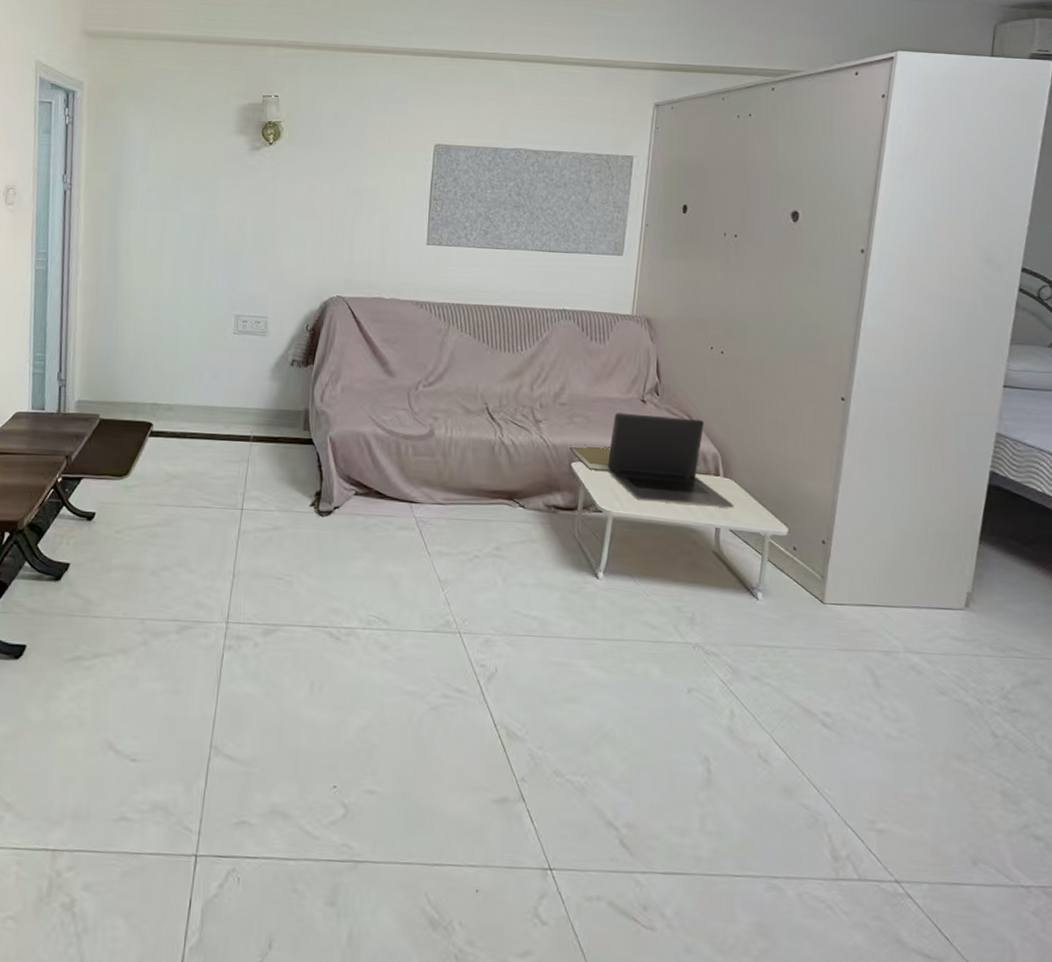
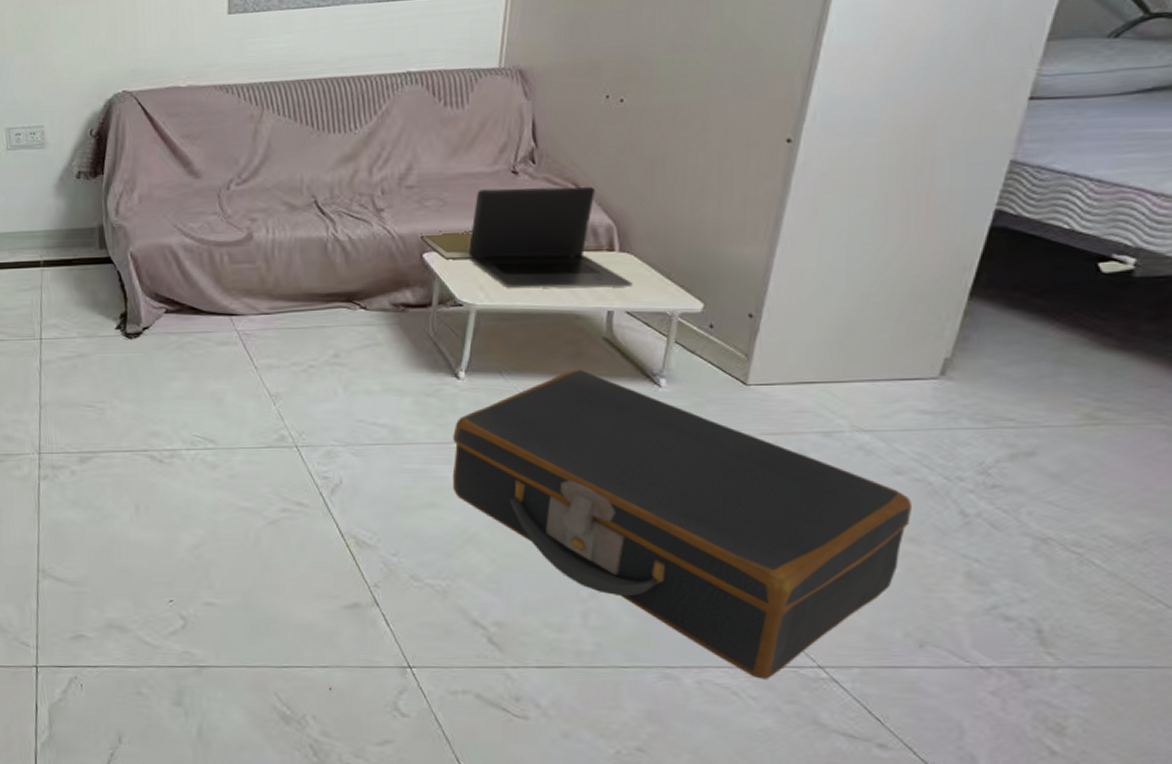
suitcase: none [591,578,956,893] -> present [452,370,912,679]

